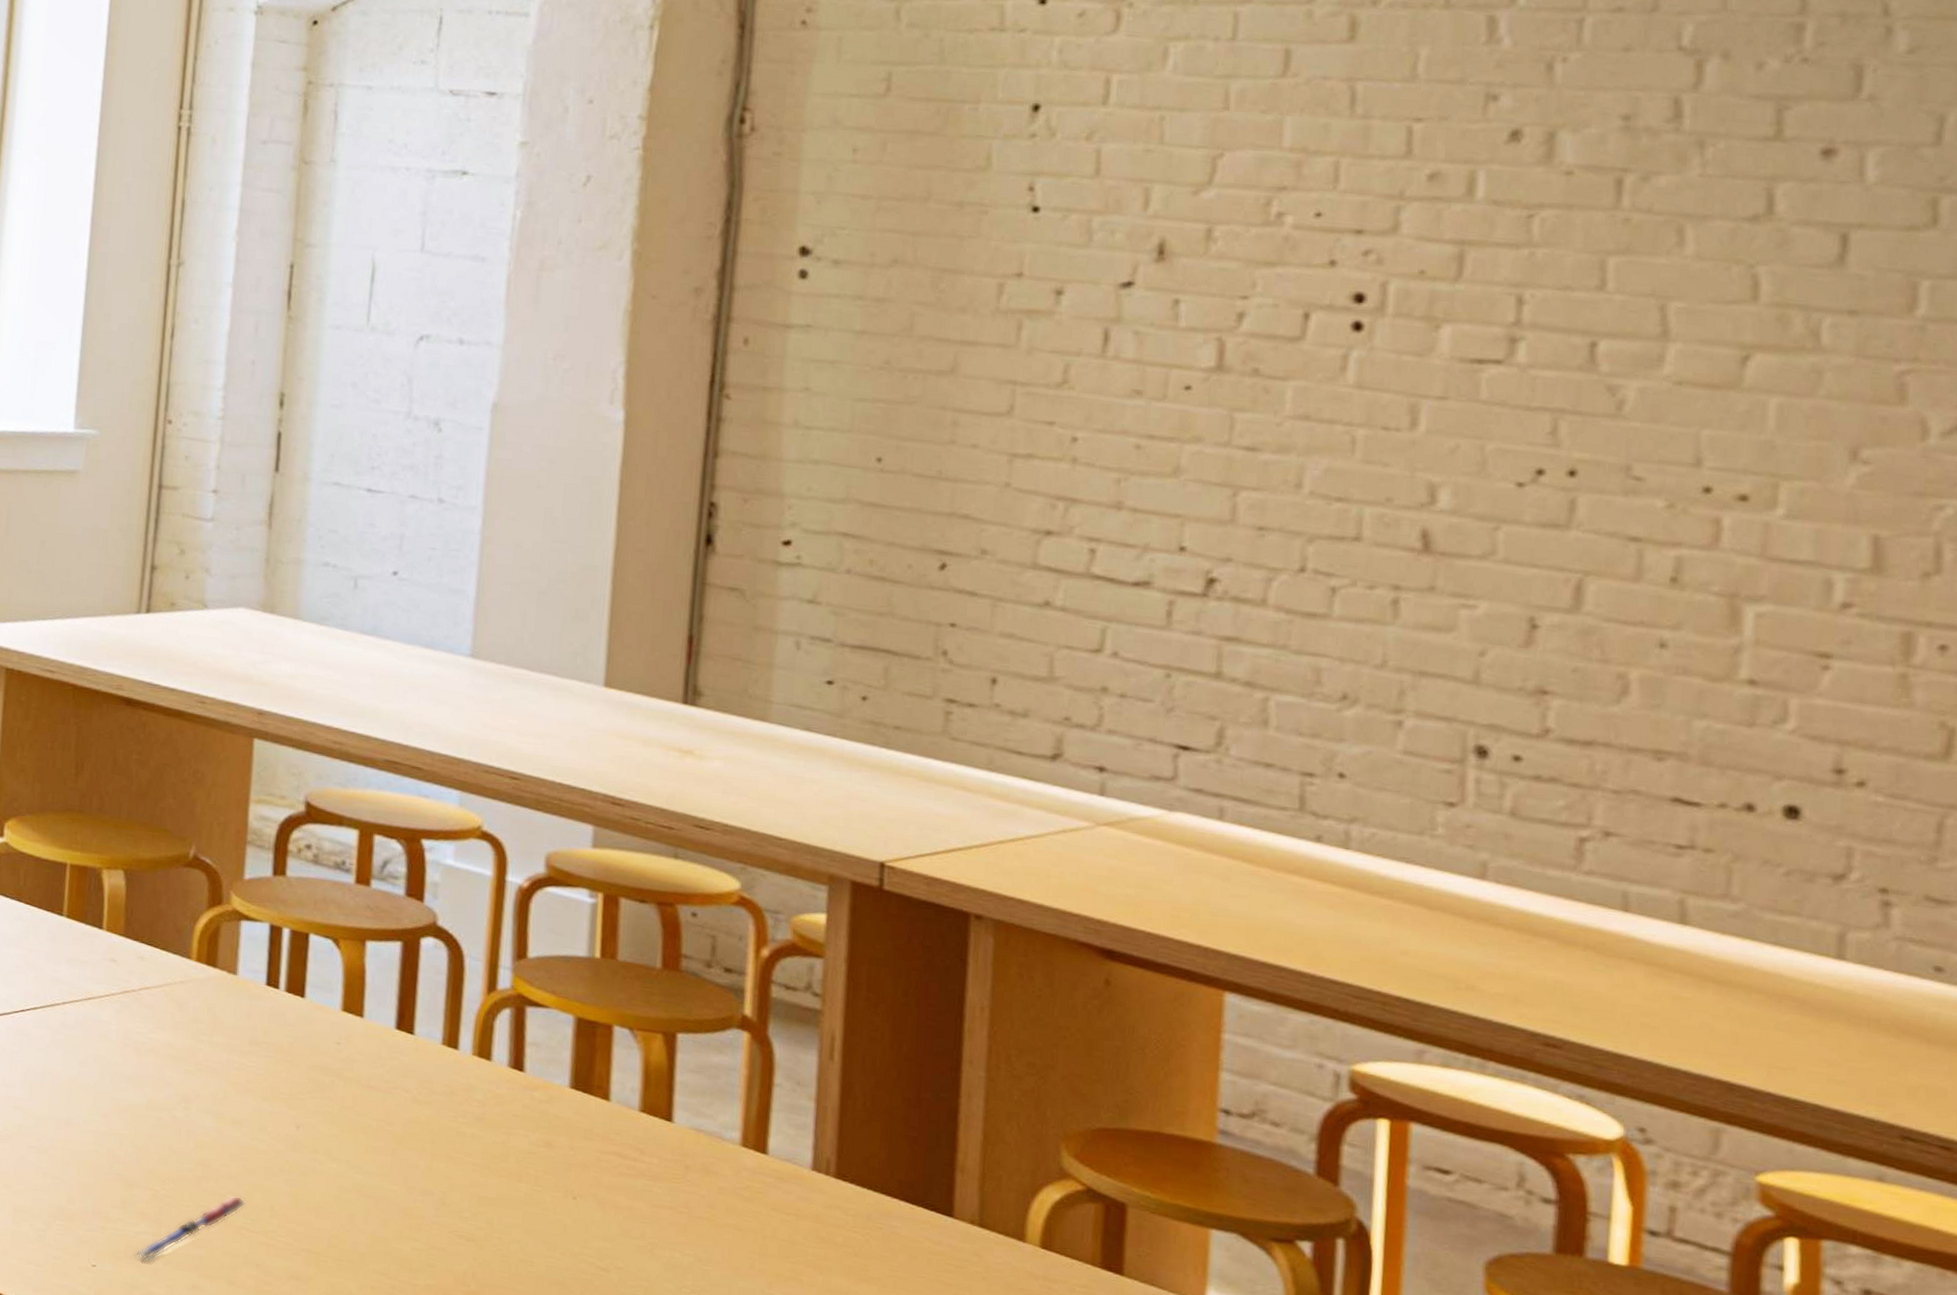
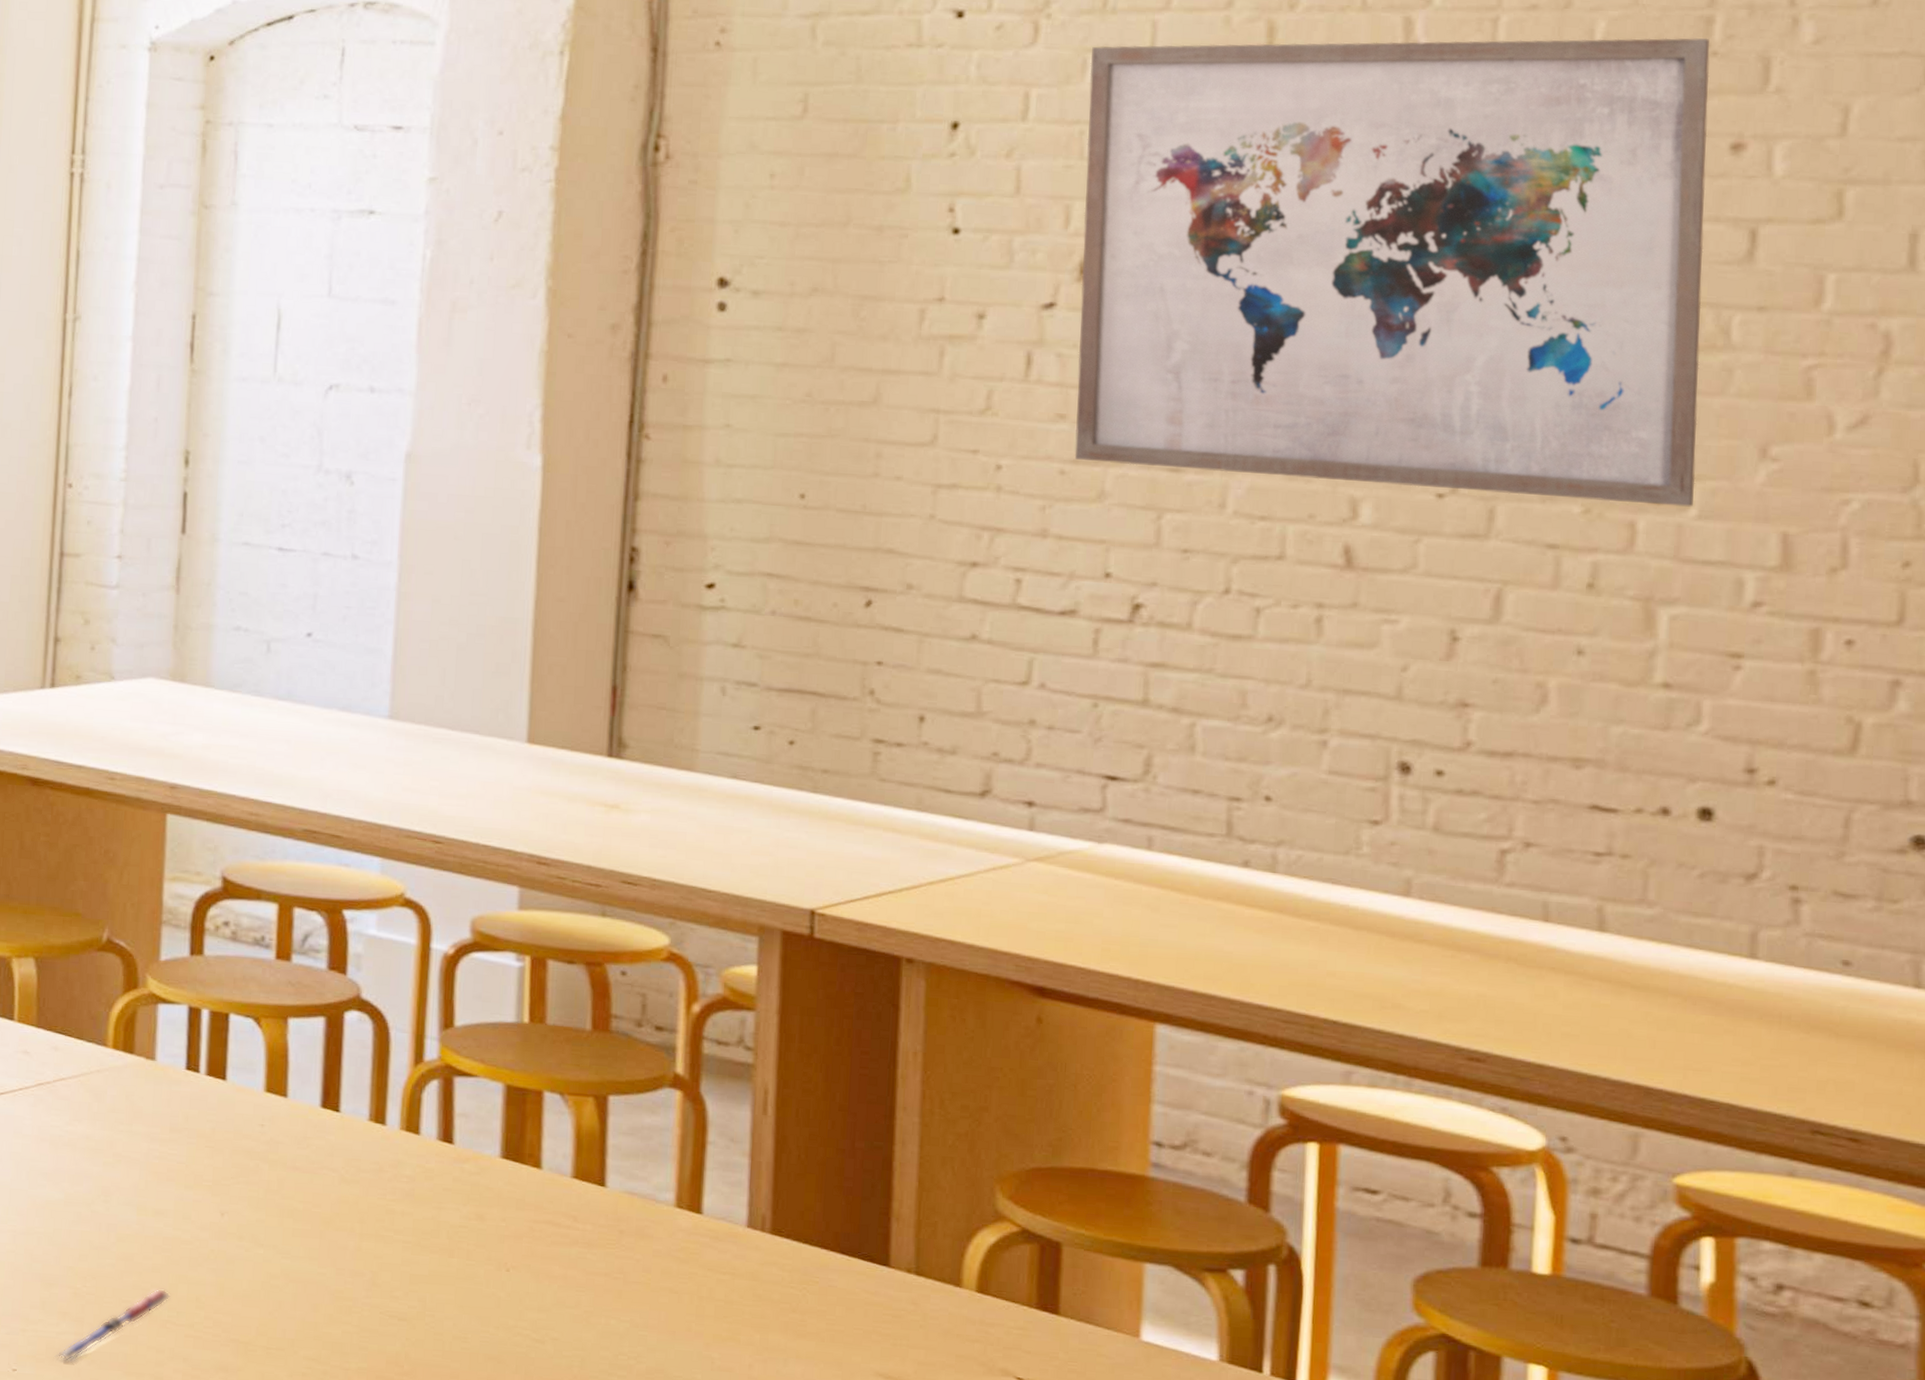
wall art: none [1150,35,1801,506] -> present [1074,38,1710,507]

